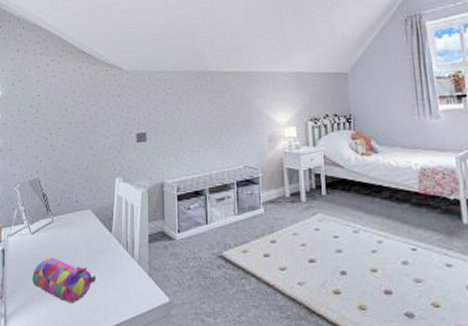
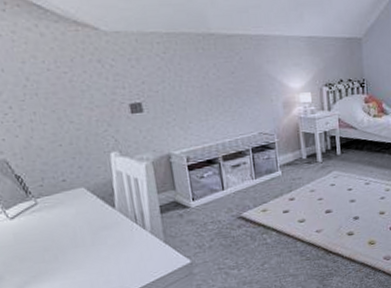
pencil case: present [32,257,96,304] -> none [21,239,104,280]

